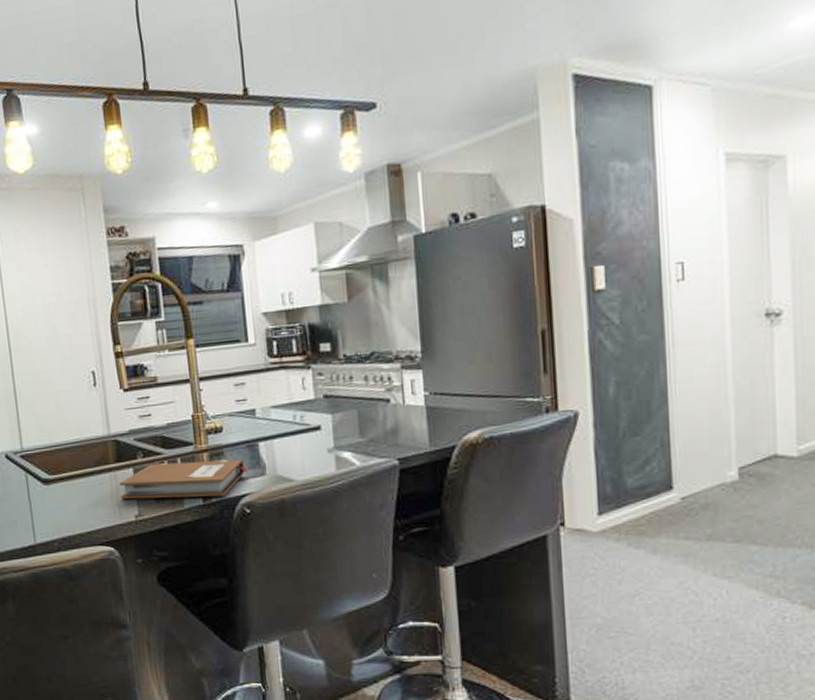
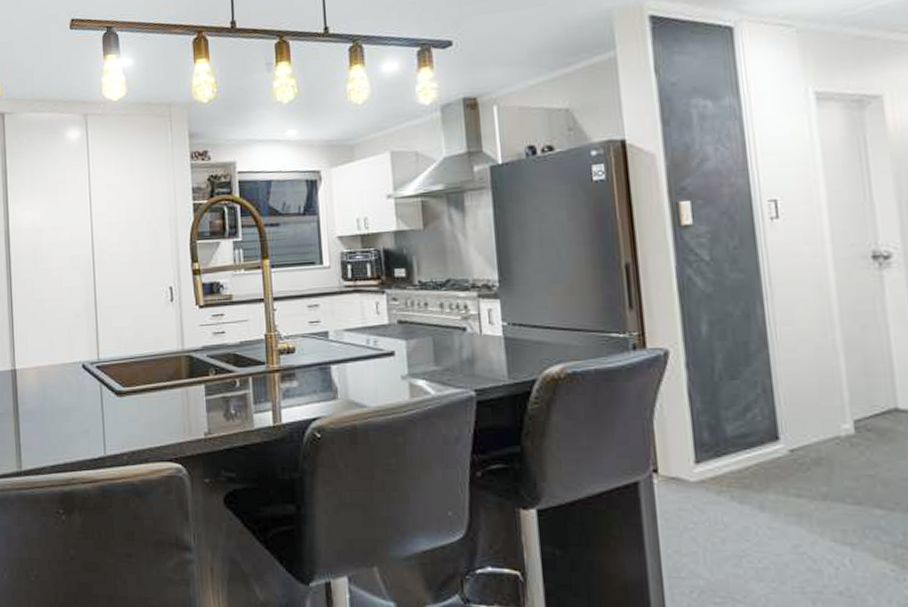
notebook: present [119,459,248,499] -> none [191,381,319,419]

